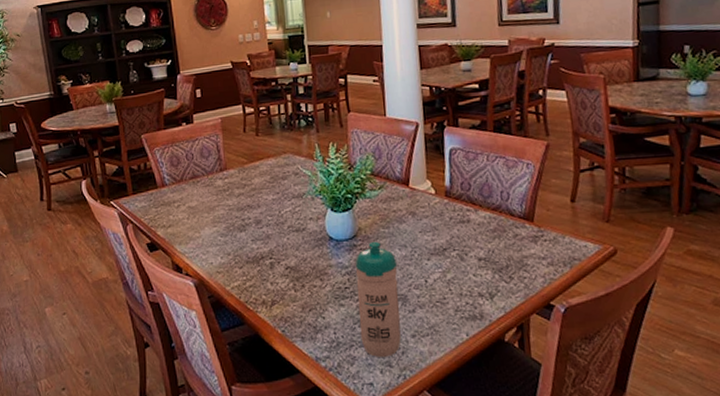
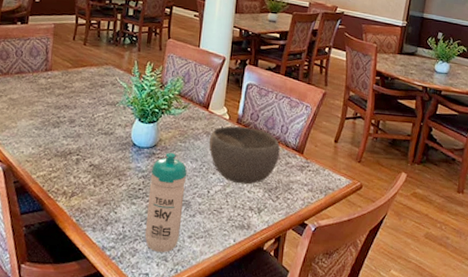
bowl: none [416,199,505,268] -> present [209,126,280,185]

